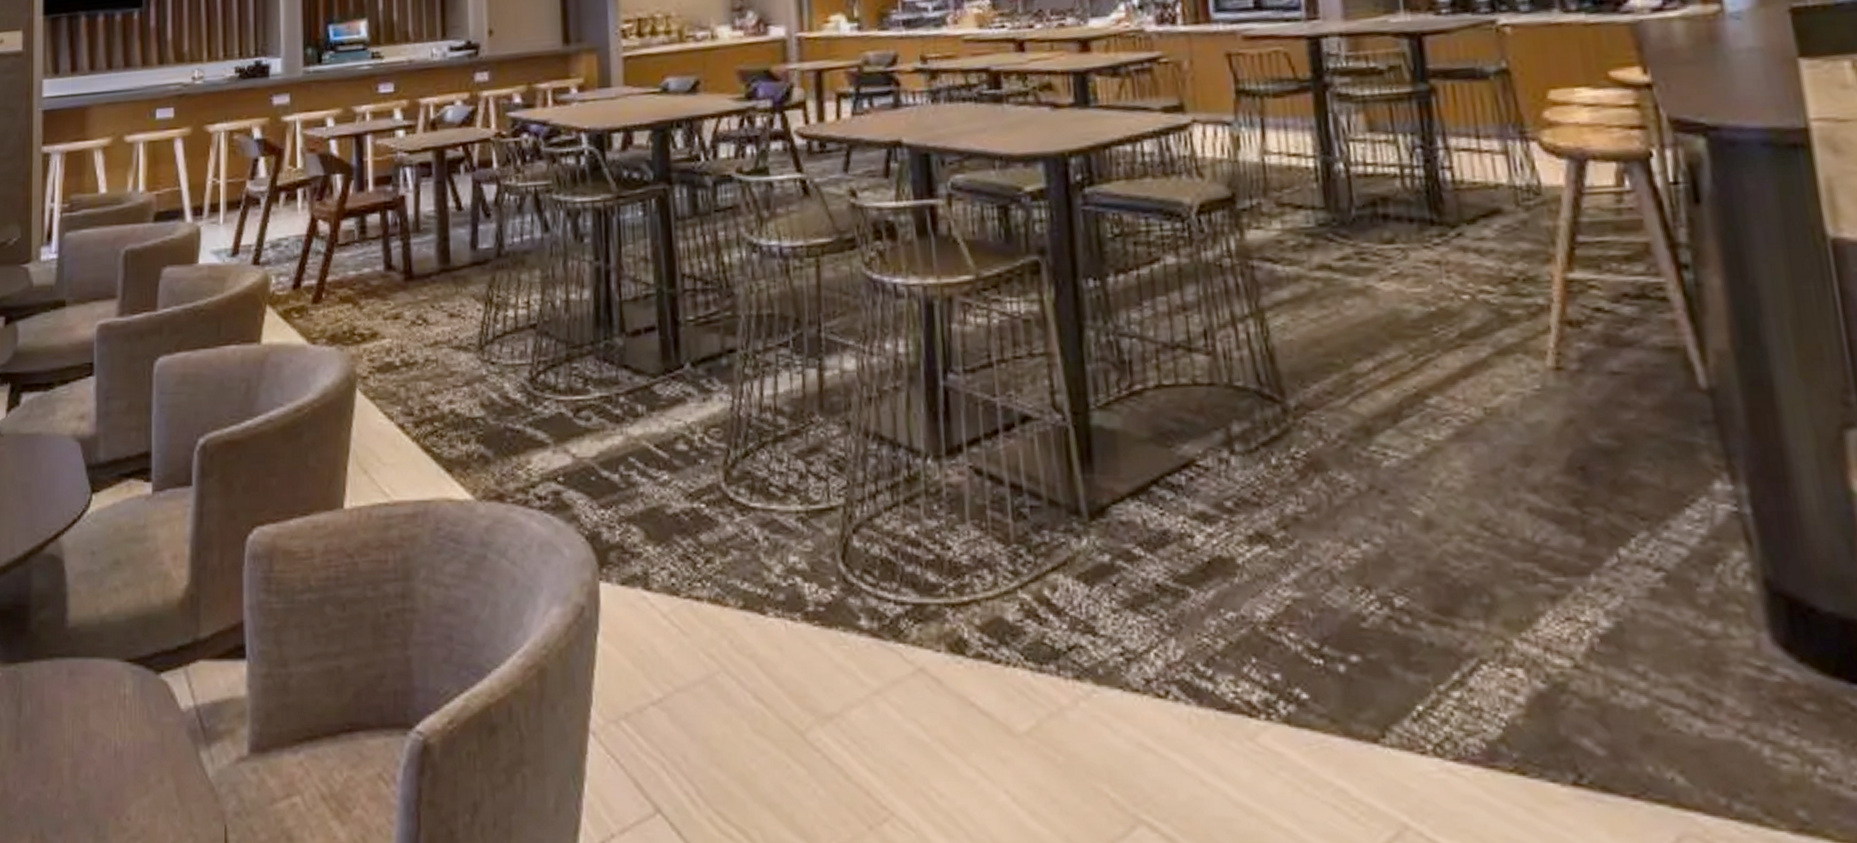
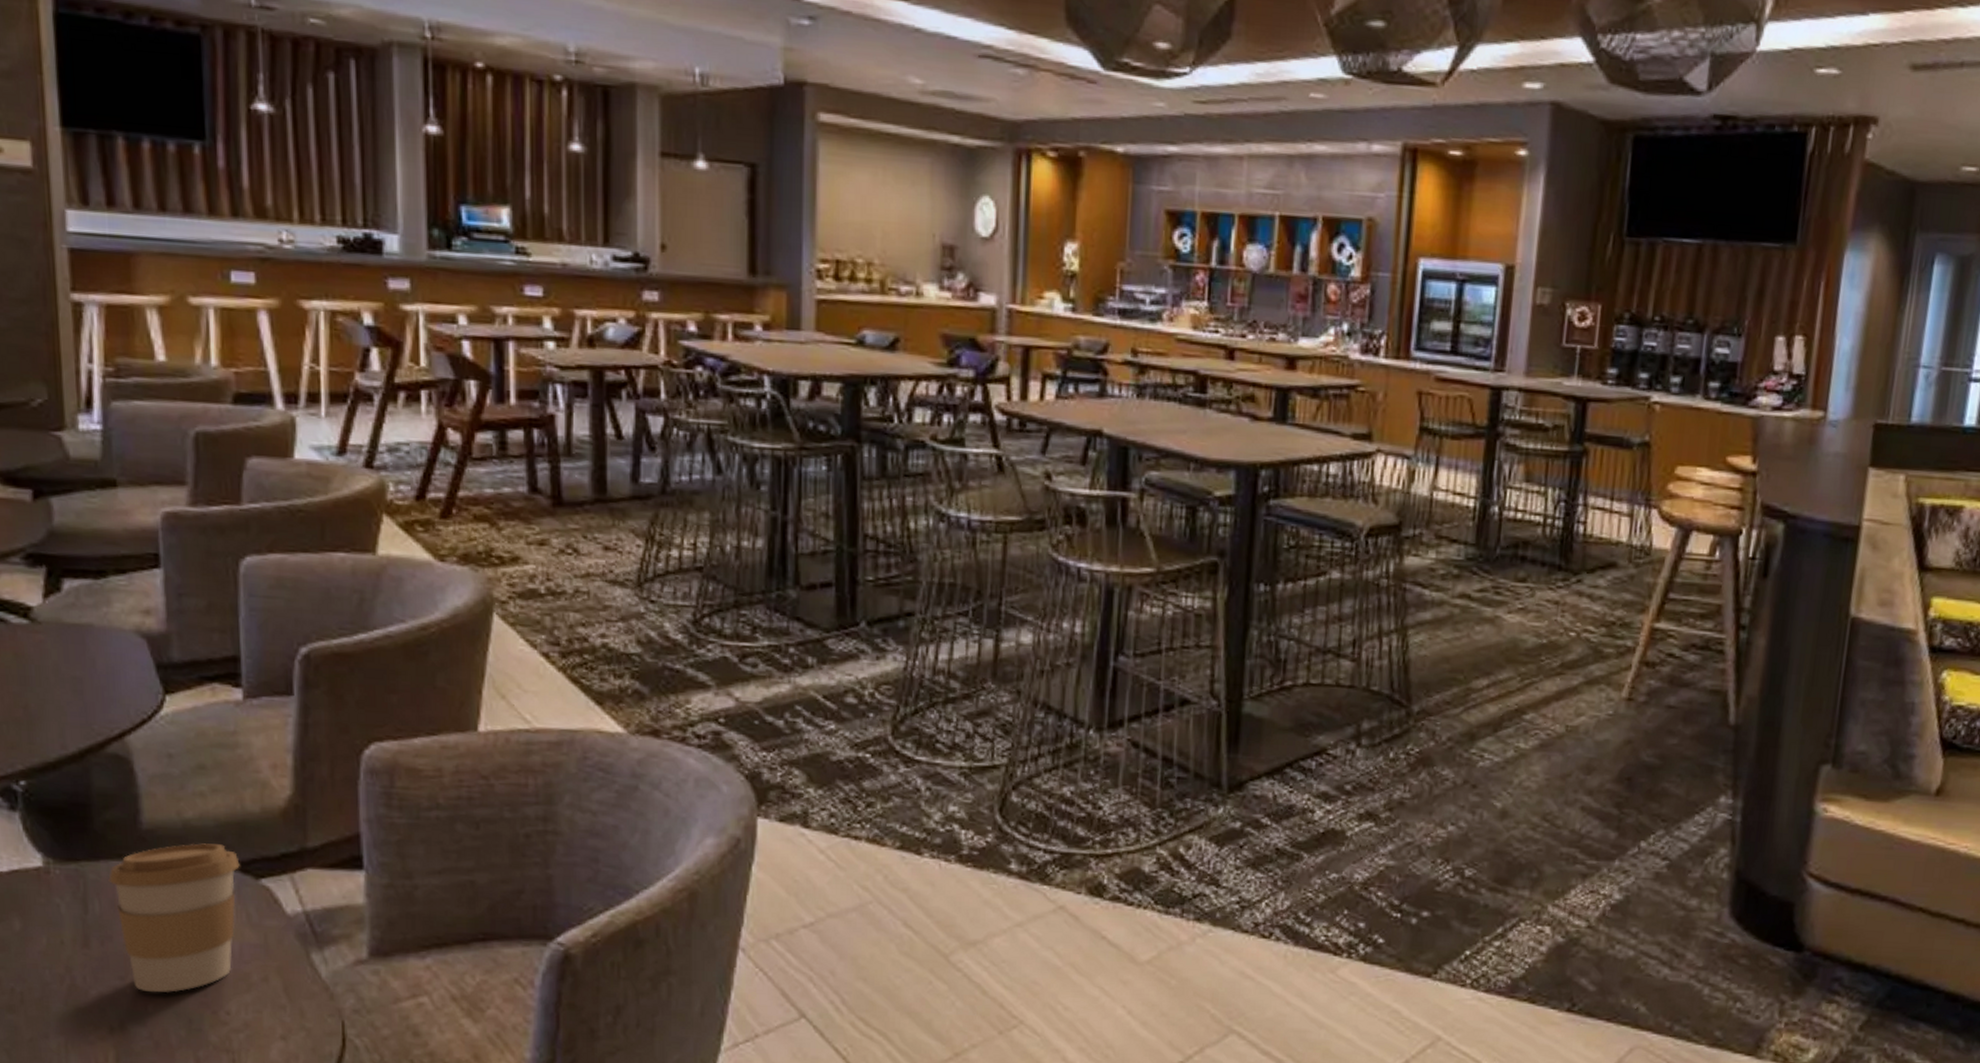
coffee cup: none [39,639,144,798] -> present [108,843,240,993]

